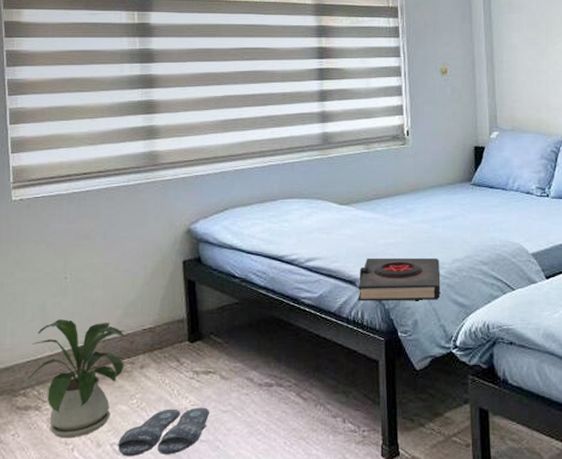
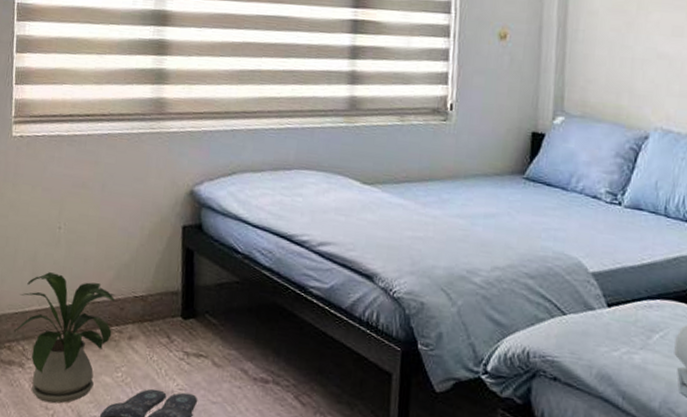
book: present [357,257,441,302] -> none [373,250,476,313]

